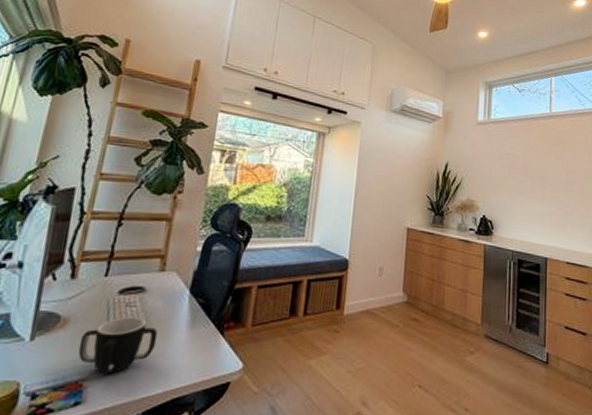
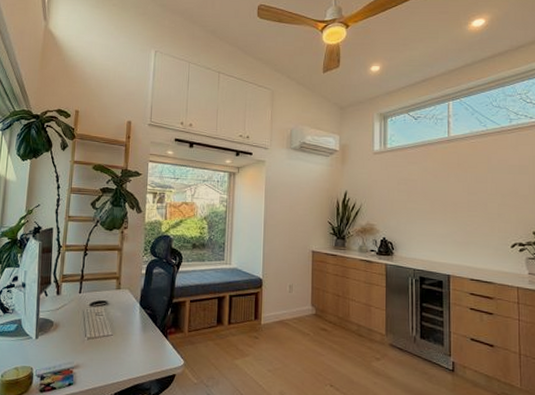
mug: present [78,317,158,375] -> none [67,323,120,365]

